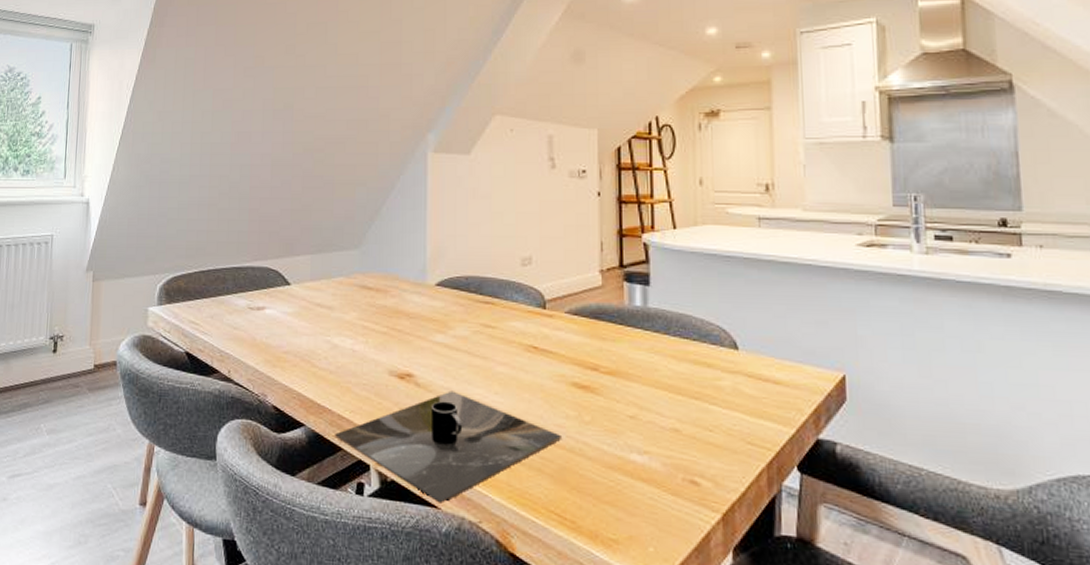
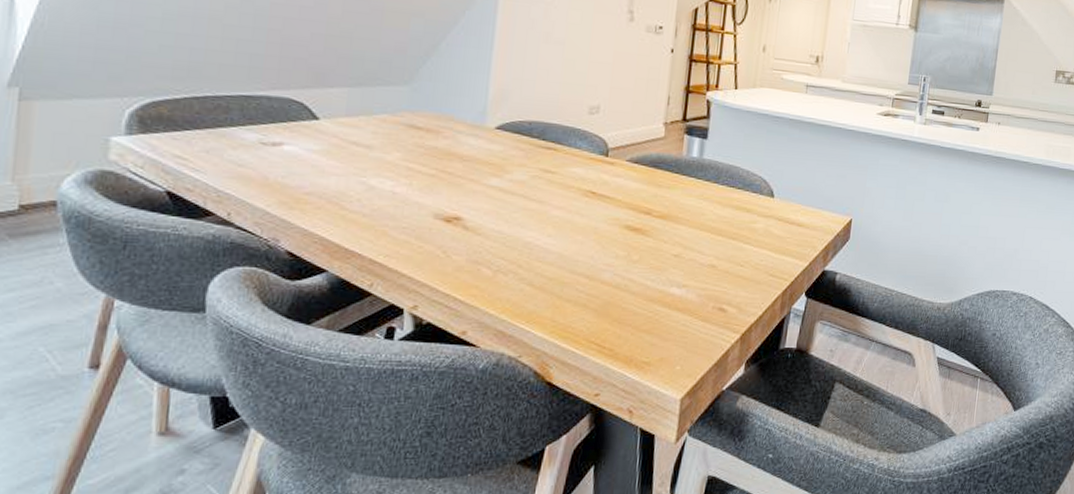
place setting: present [334,390,563,505] -> none [362,233,611,343]

